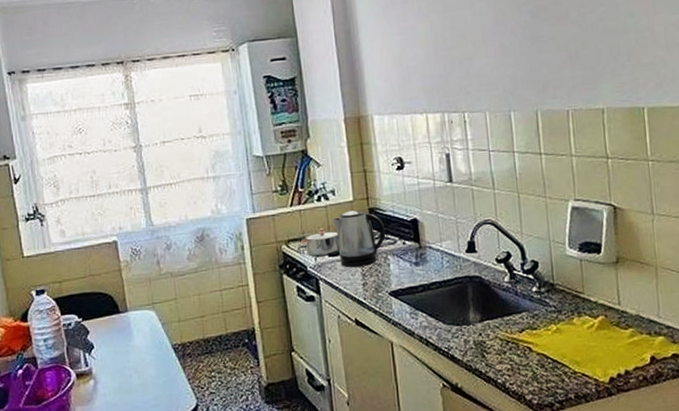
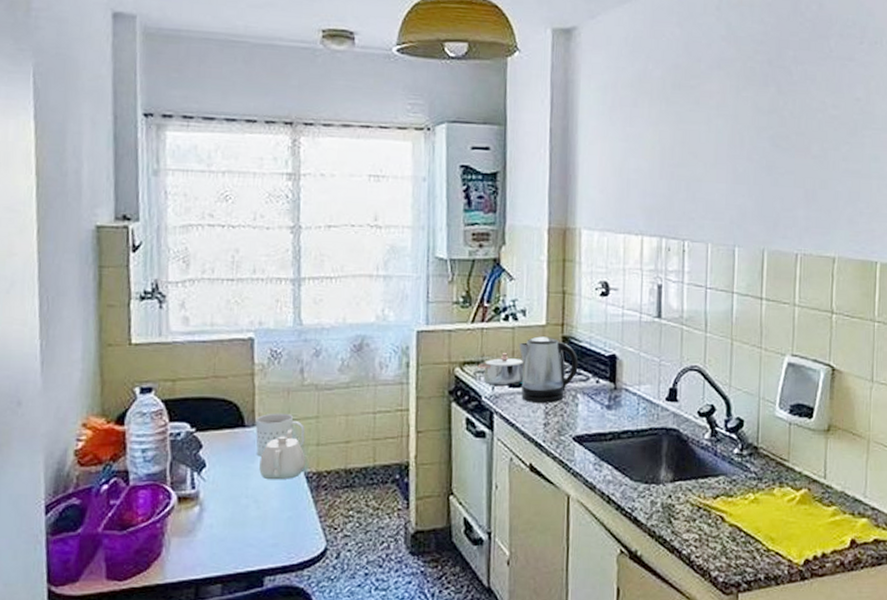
mug: none [127,298,169,336] -> present [255,413,306,457]
teapot: none [135,310,172,353] -> present [259,428,307,480]

